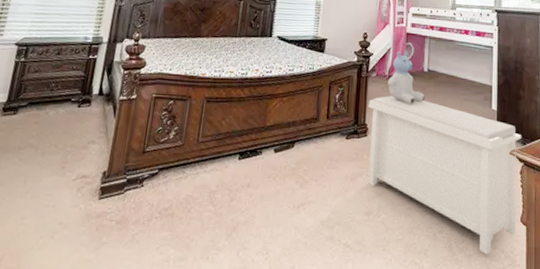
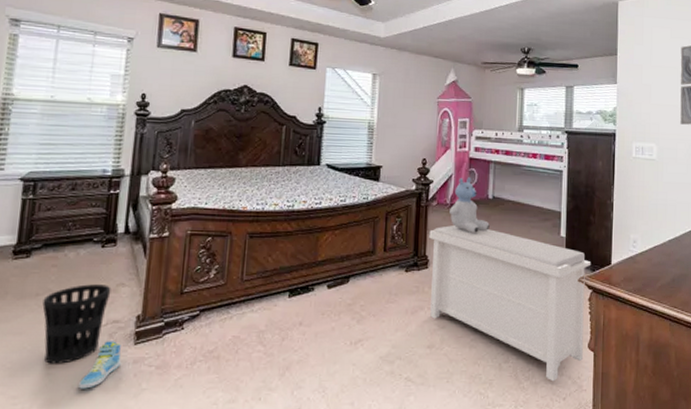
wastebasket: none [19,141,83,215] -> present [42,284,111,364]
sneaker: none [47,195,87,240] -> present [79,341,121,389]

